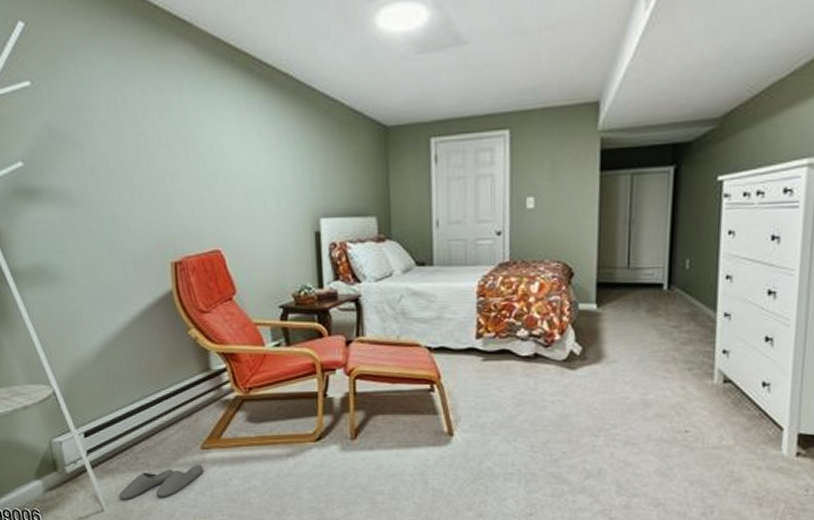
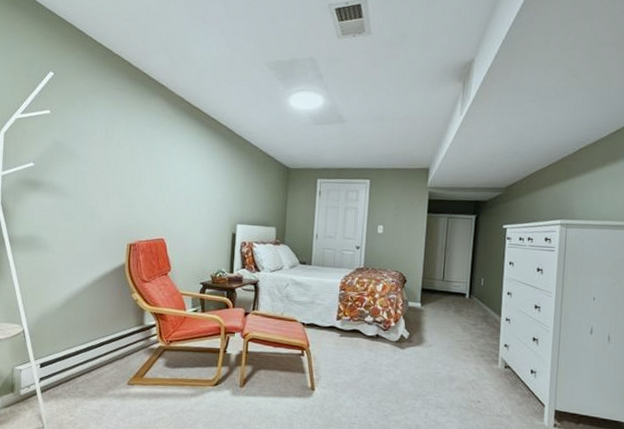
slippers: present [118,465,203,500] -> none [58,397,127,421]

